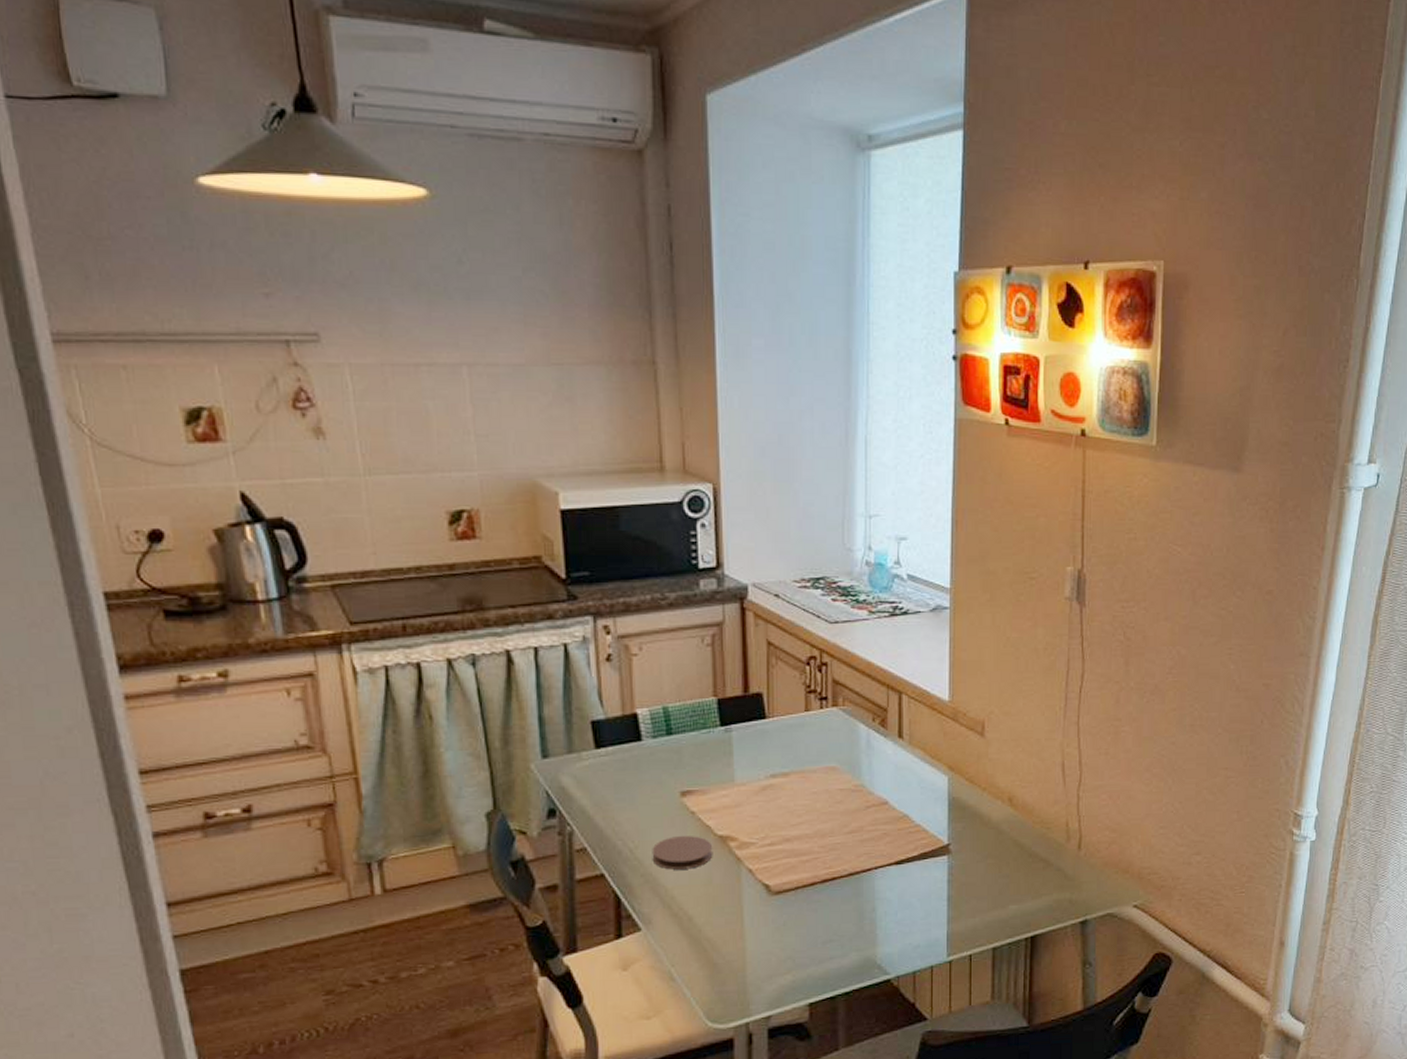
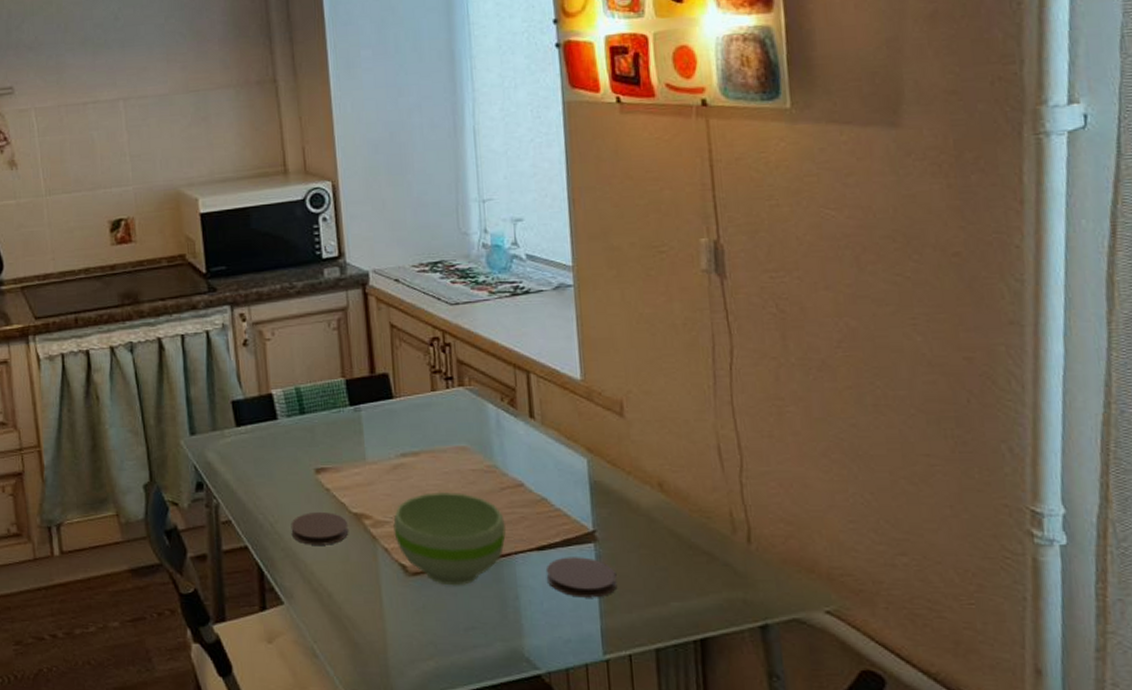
bowl: none [759,811,869,903] -> present [393,491,507,586]
coaster: none [902,869,965,906] -> present [545,557,618,598]

